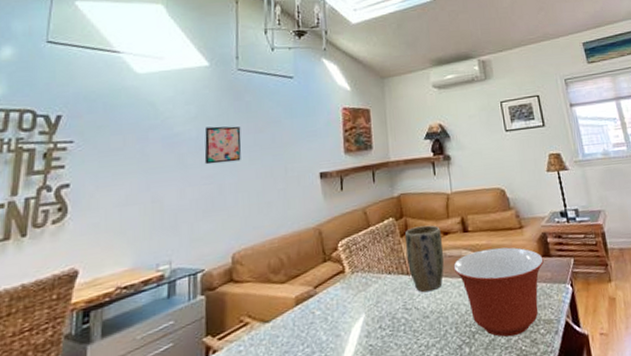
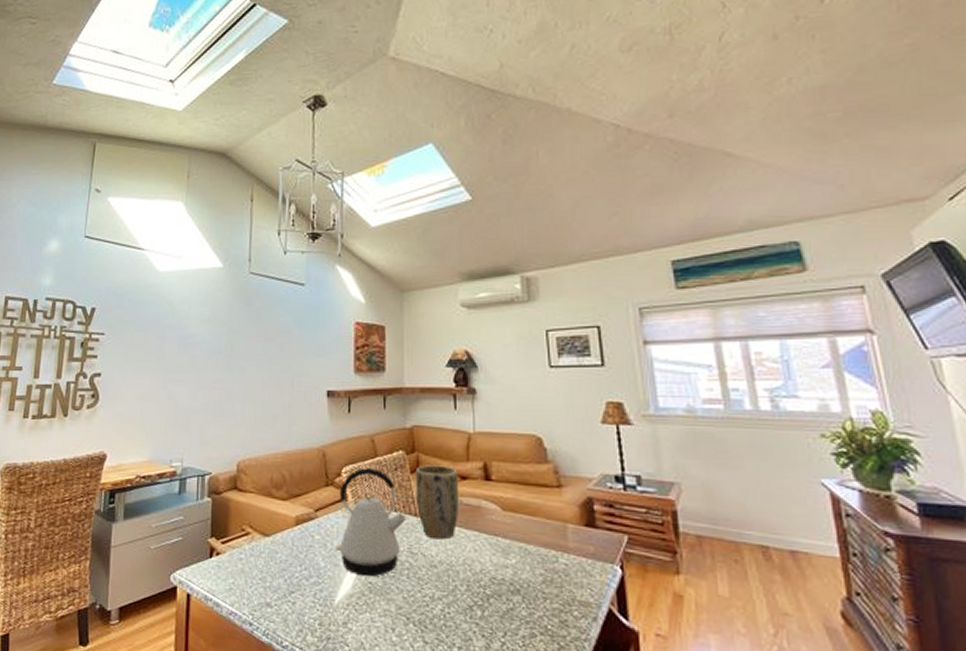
wall art: present [204,126,241,165] -> none [215,331,251,369]
kettle: none [336,238,401,341] -> present [335,468,407,577]
mixing bowl: present [453,247,544,337] -> none [470,504,586,611]

